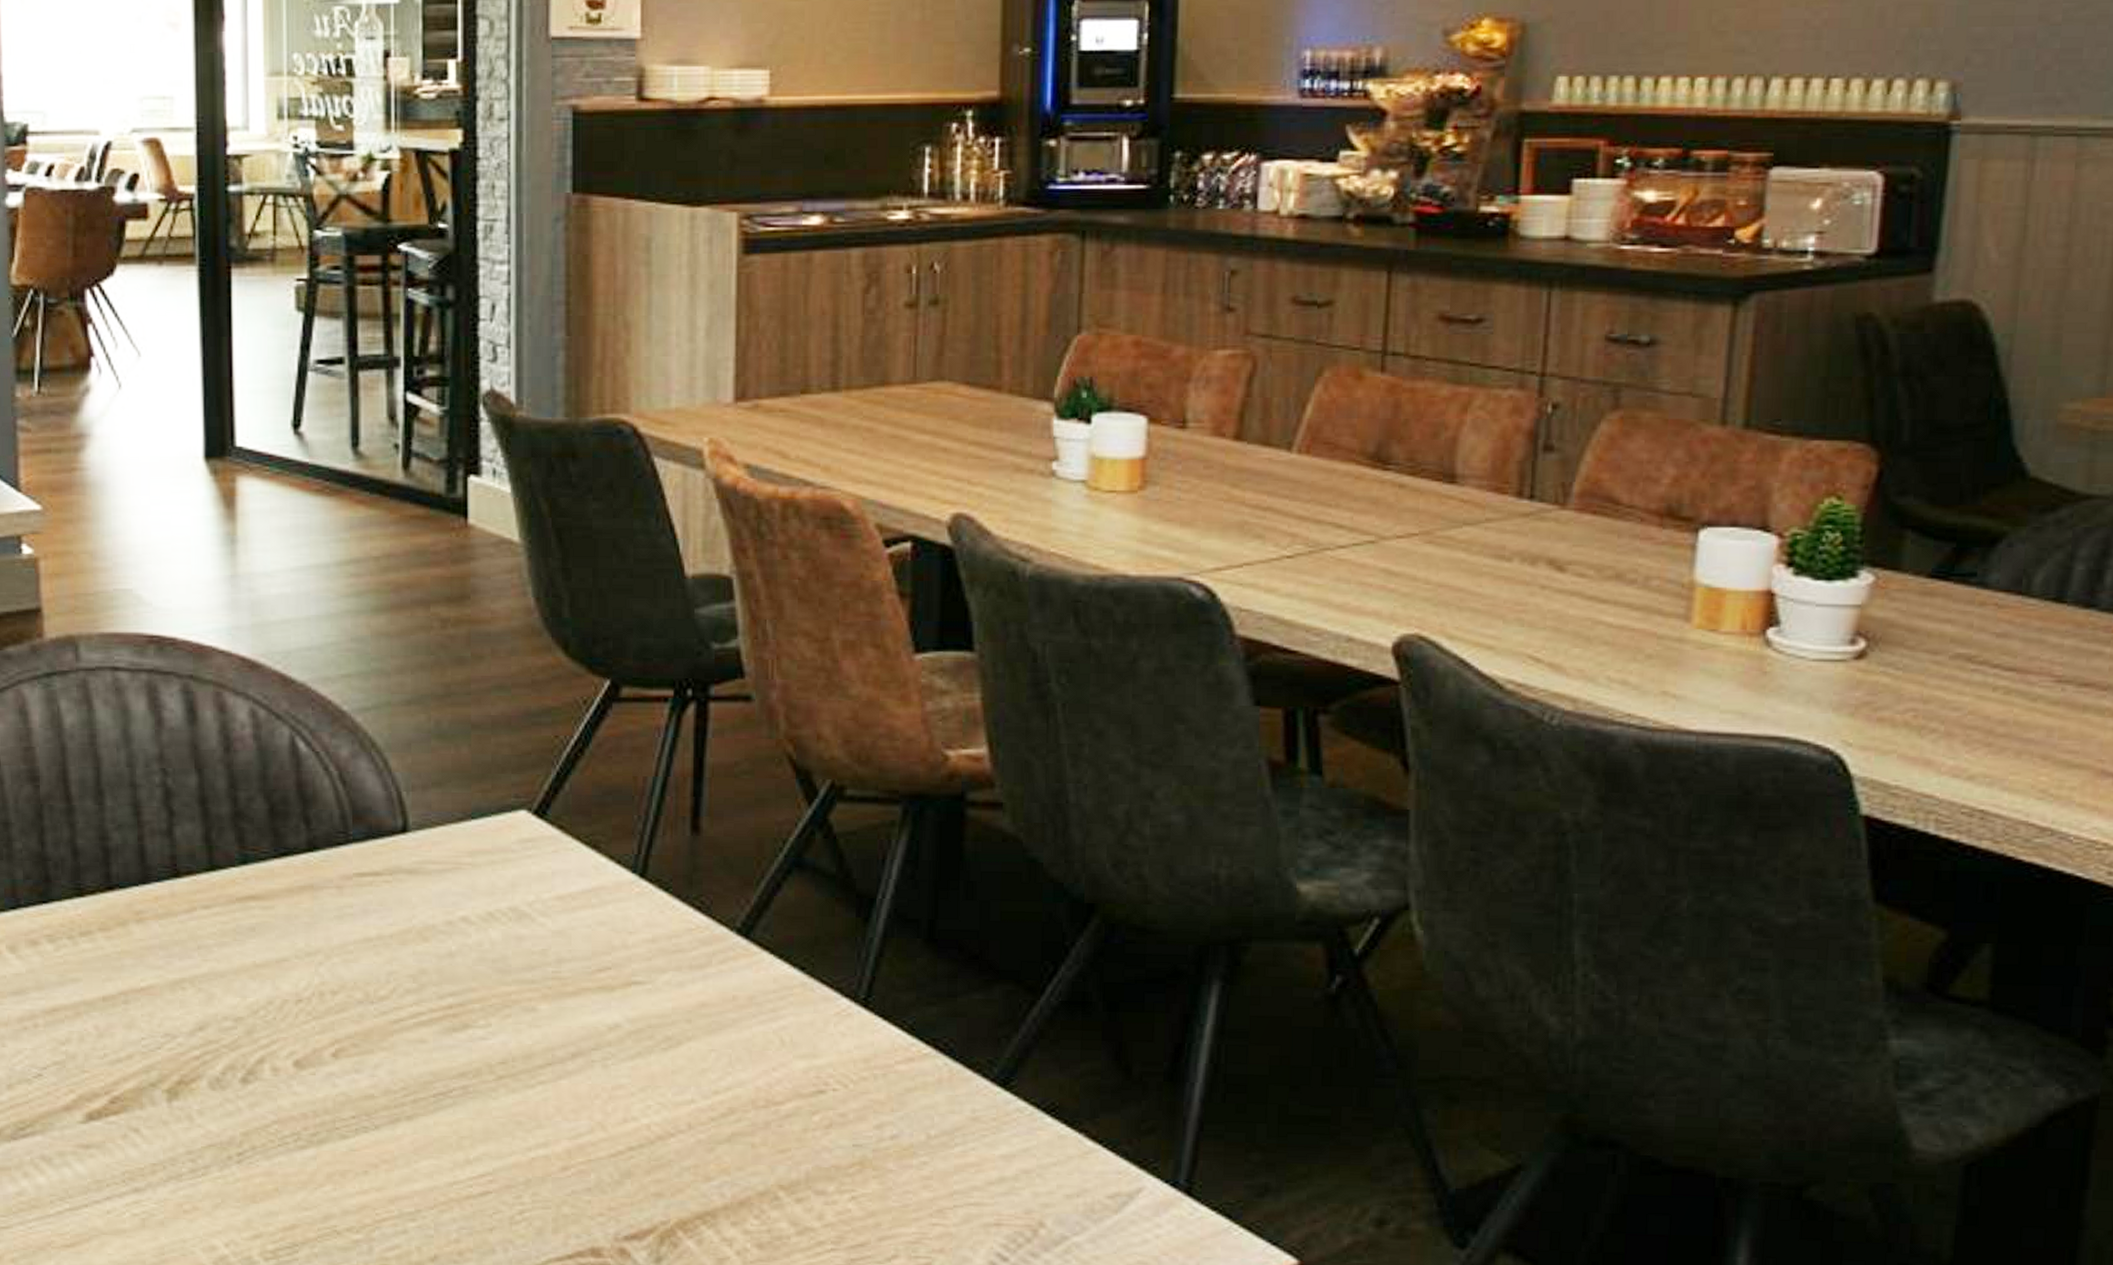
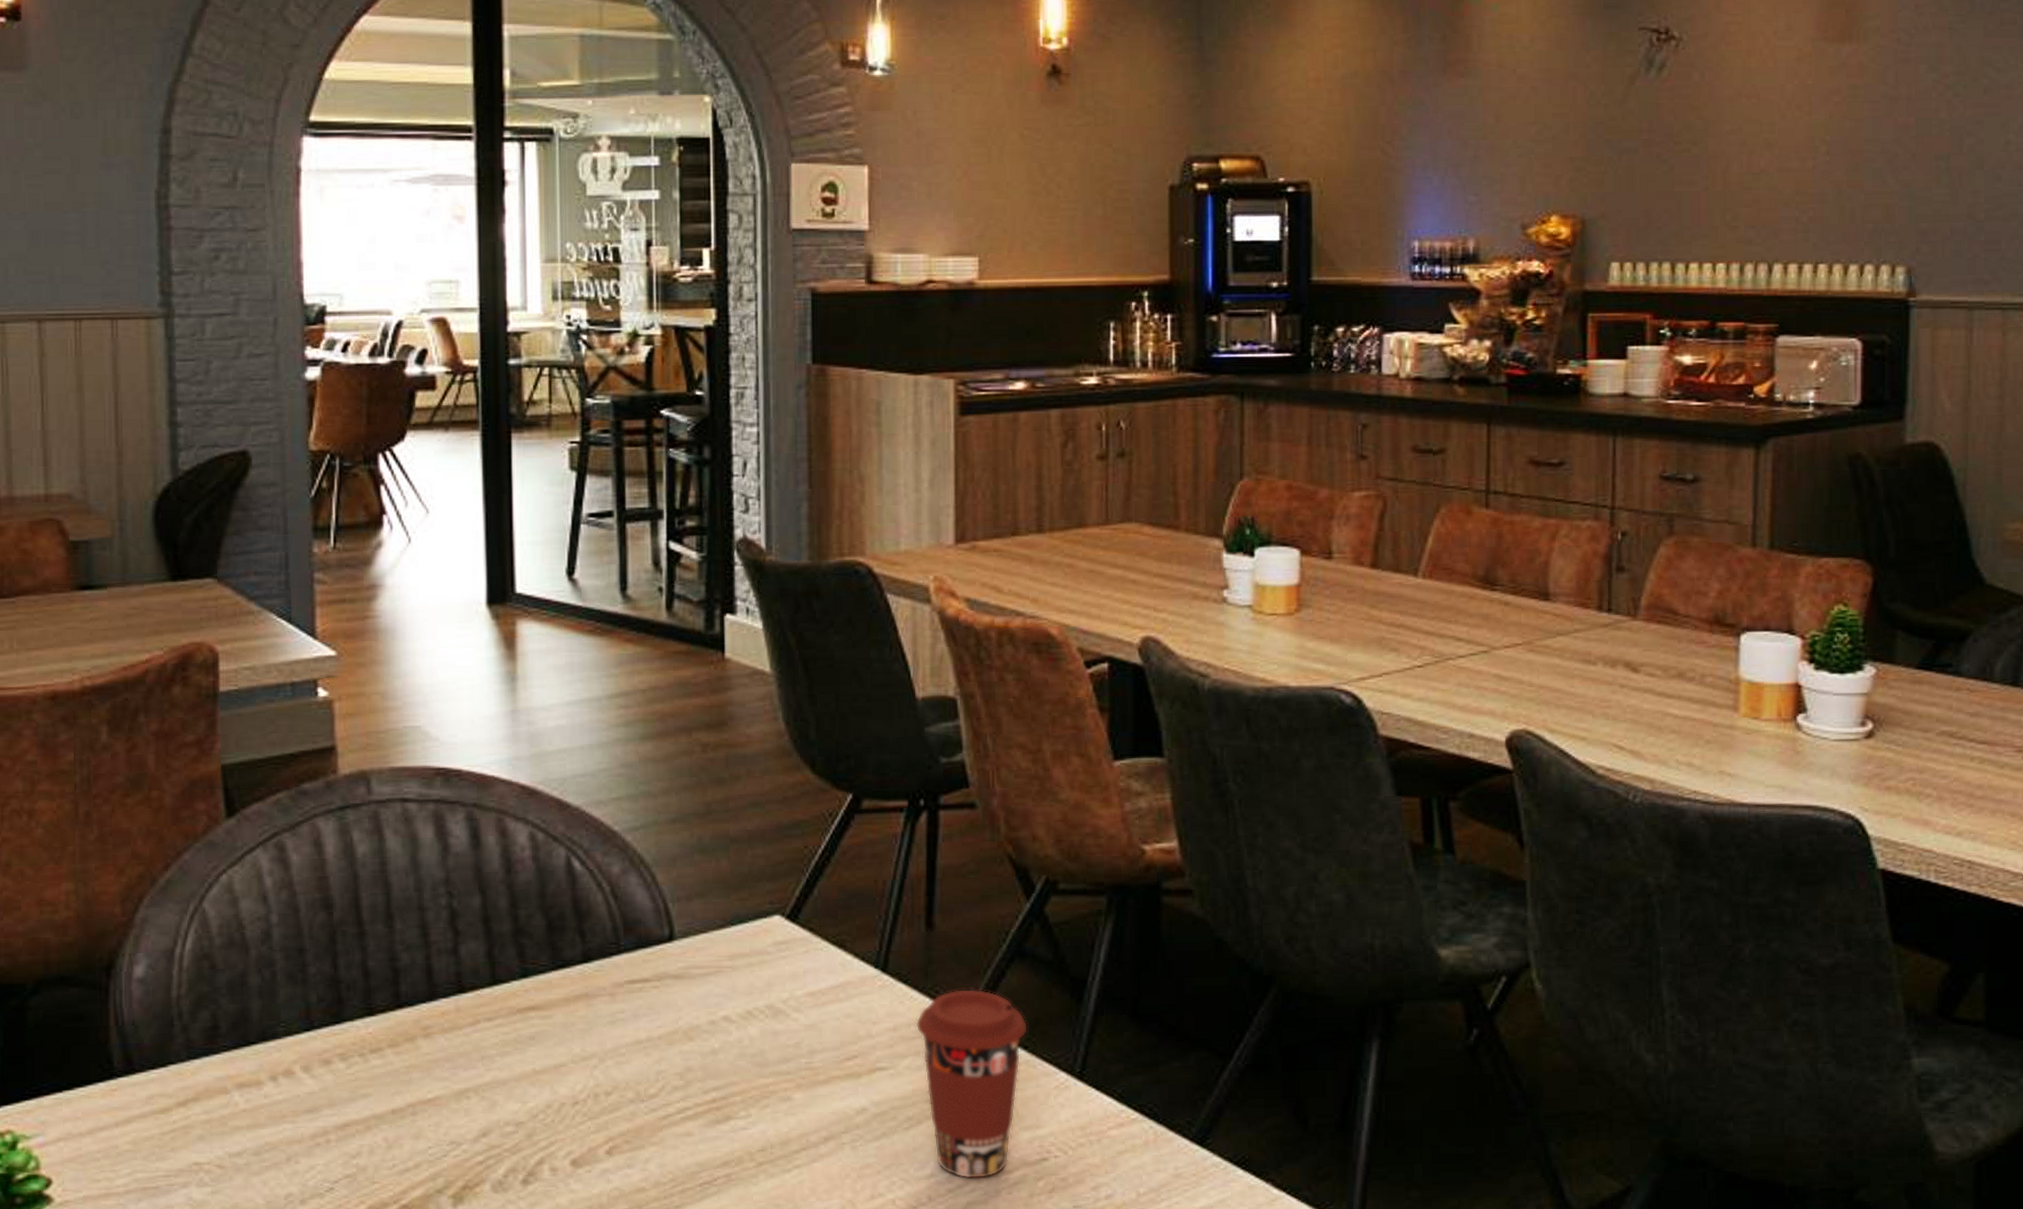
coffee cup: none [677,901,805,1109] -> present [915,989,1027,1179]

